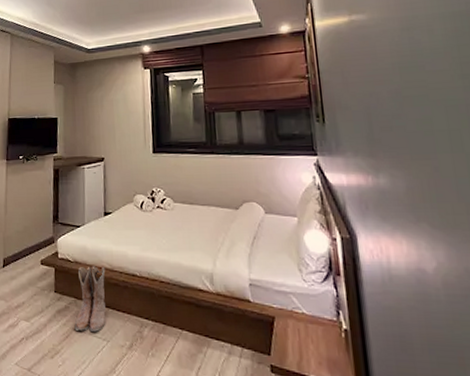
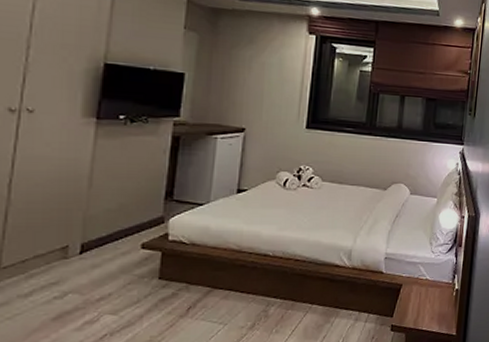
boots: present [74,266,106,332] -> none [183,247,231,318]

